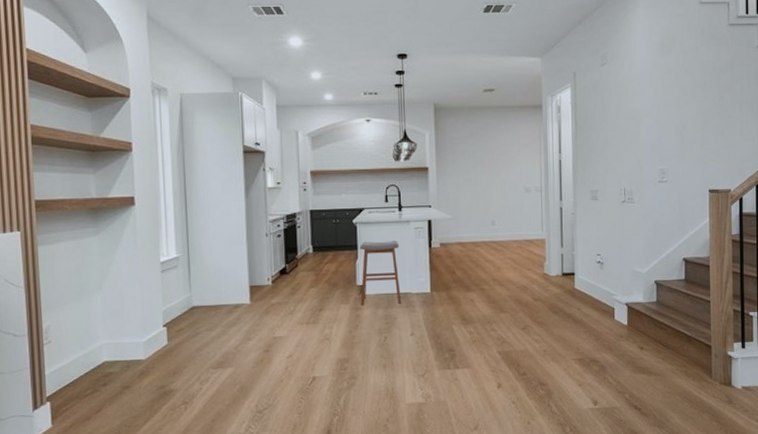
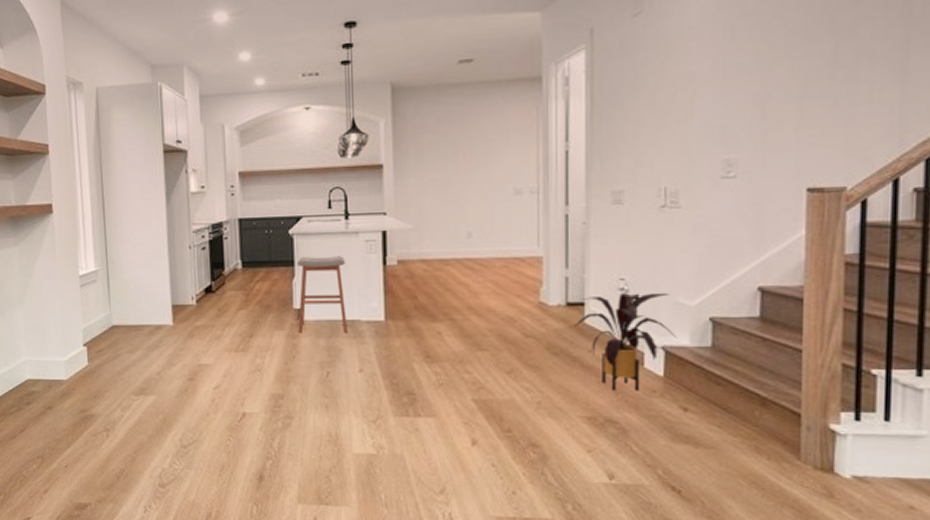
house plant: none [568,264,636,338] -> present [574,292,678,391]

